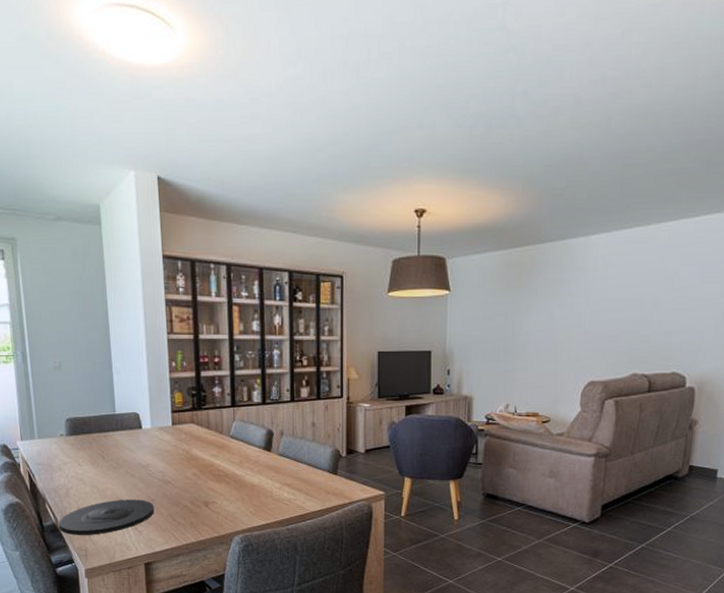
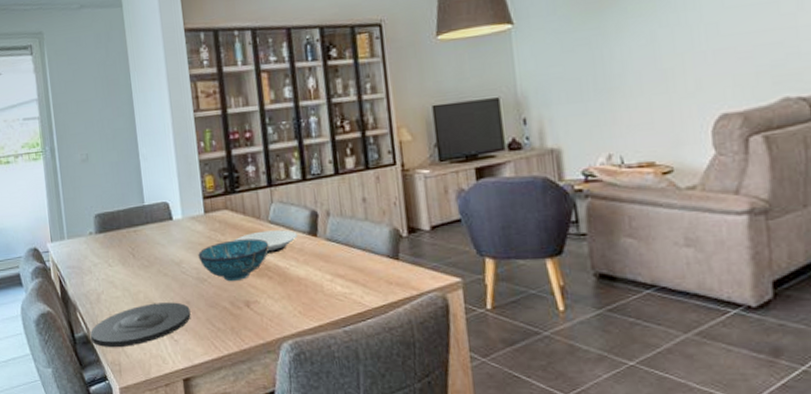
decorative bowl: none [164,450,229,485] -> present [198,238,270,282]
plate: none [198,444,254,463] -> present [235,229,297,253]

